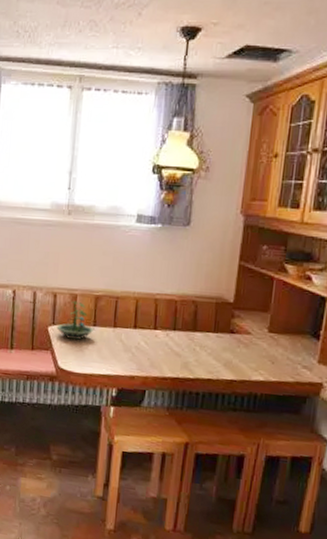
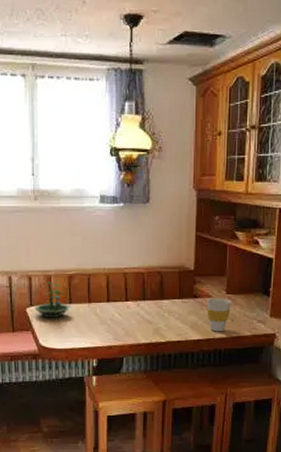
cup: none [244,335,274,375] -> present [207,298,231,332]

